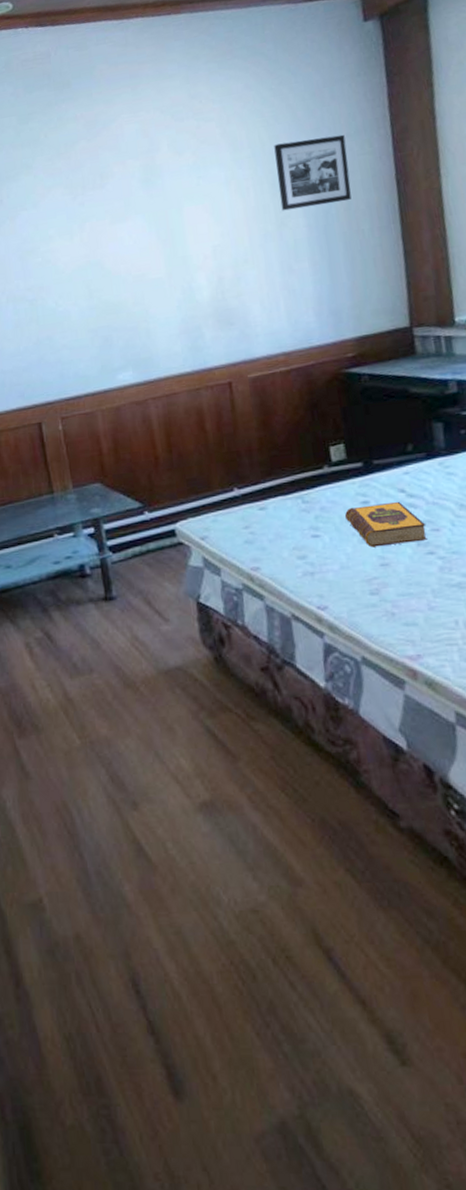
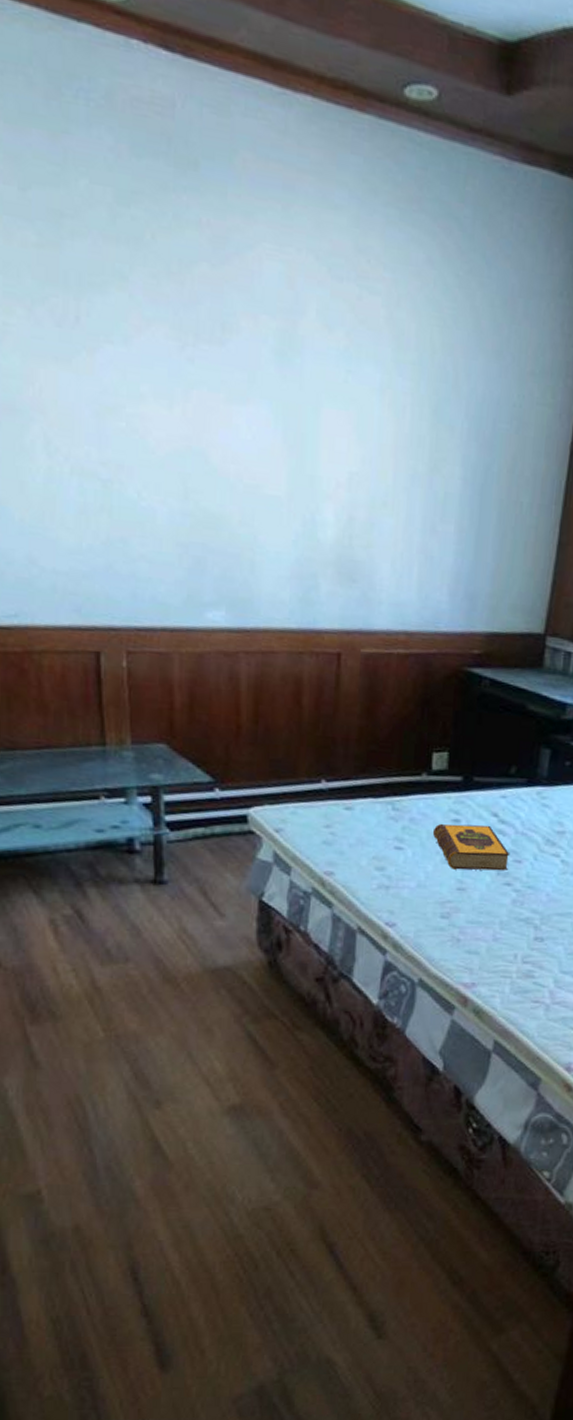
picture frame: present [274,134,352,211] -> none [438,356,528,461]

